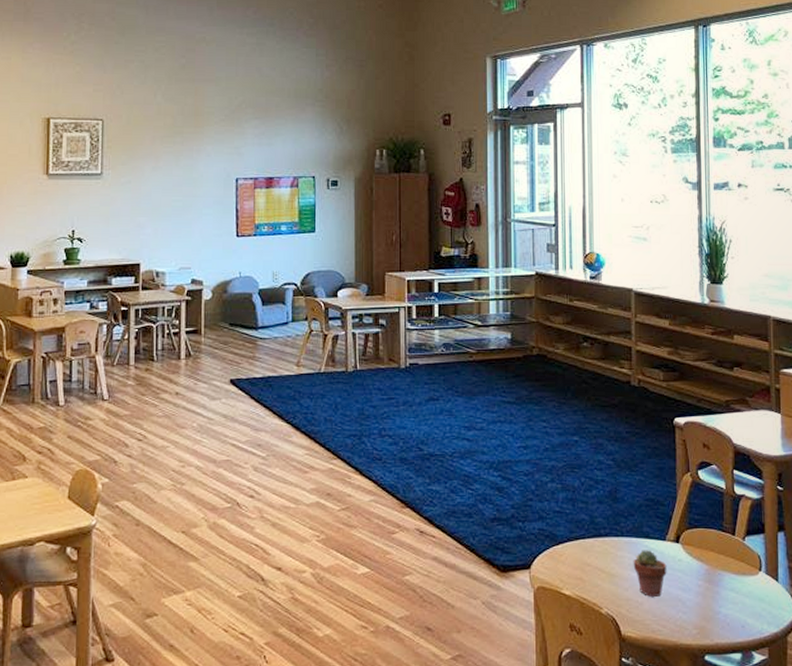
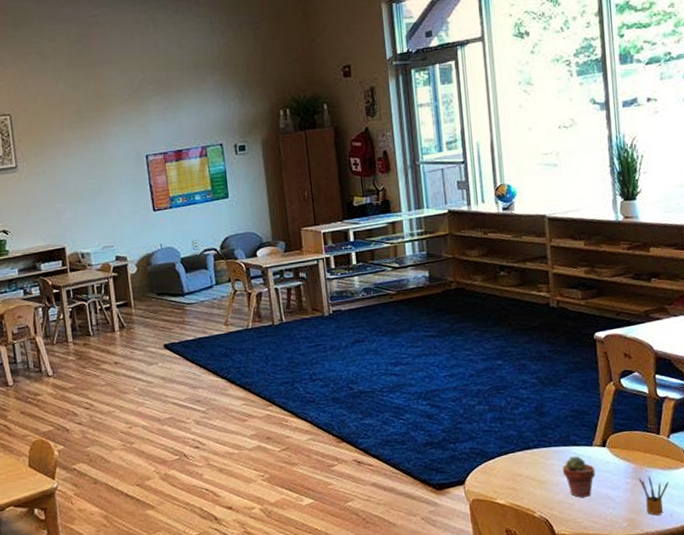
pencil box: none [711,580,742,625] -> present [638,476,669,516]

